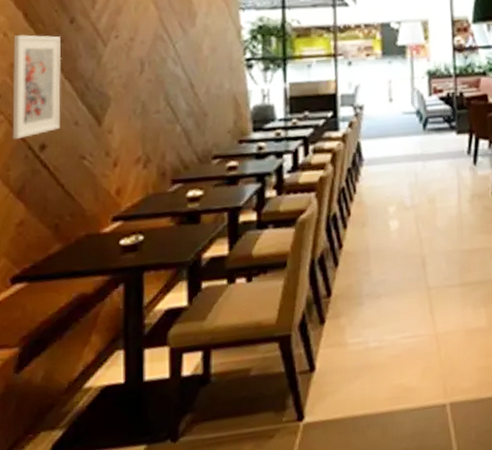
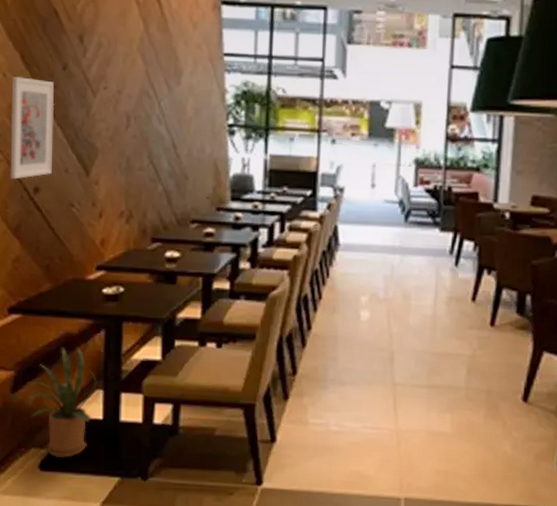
house plant: none [35,307,117,438] -> present [27,346,97,458]

